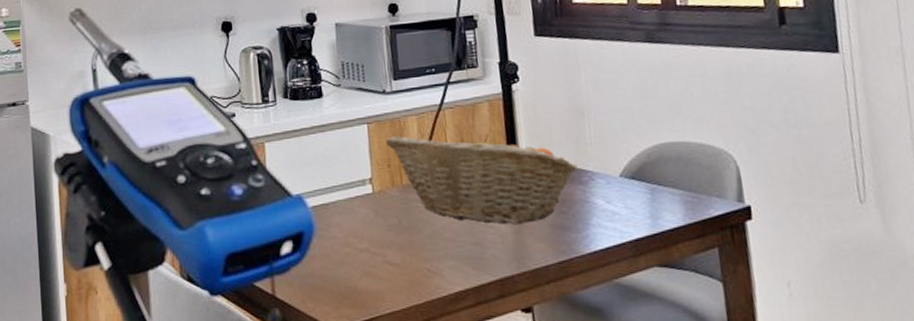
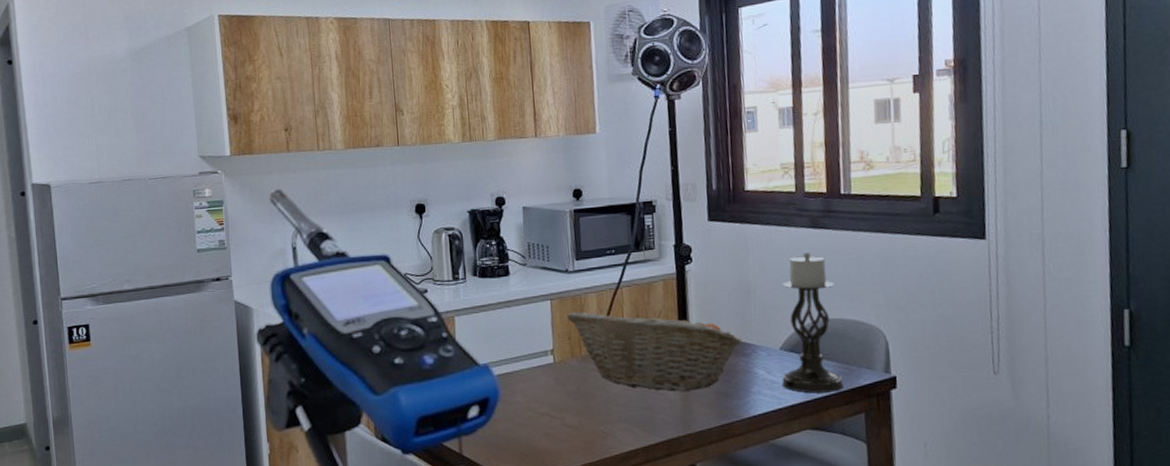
candle holder: none [619,69,692,226] -> present [782,253,843,393]

